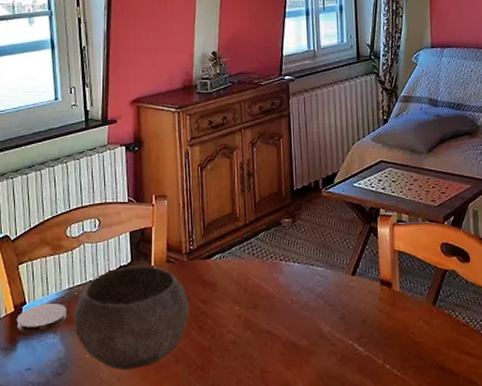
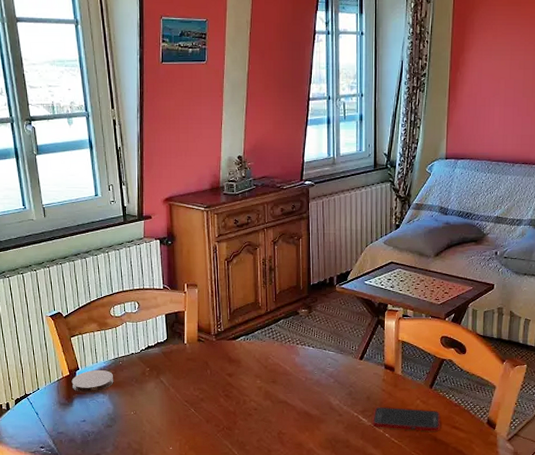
bowl: present [74,265,190,371] -> none [119,342,218,426]
cell phone: none [370,331,448,359] -> present [372,407,440,432]

